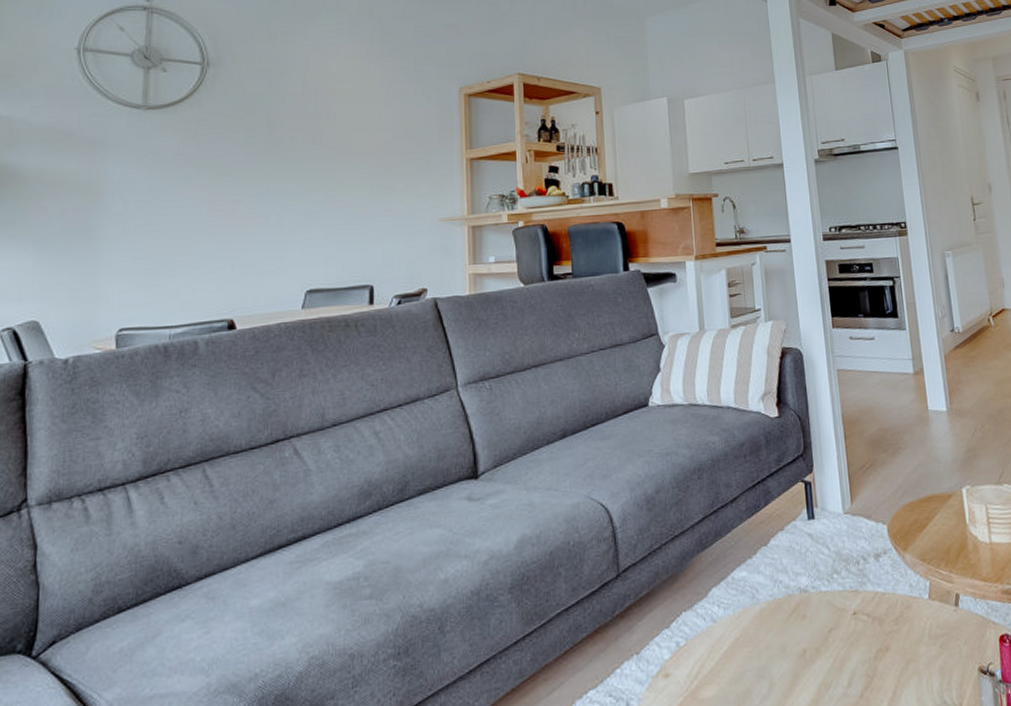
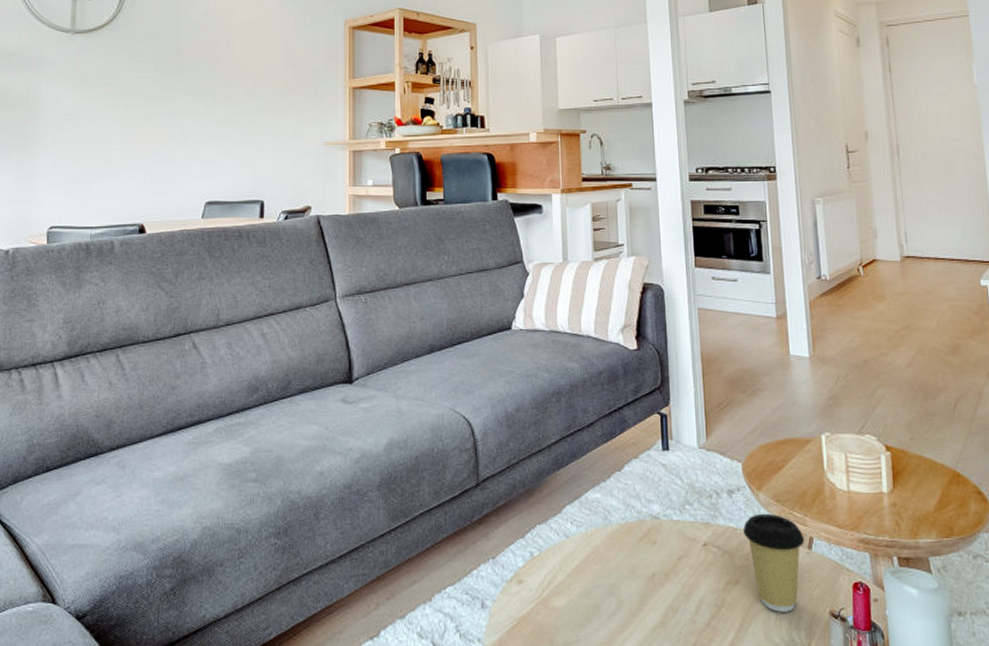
coffee cup: none [891,574,952,675] -> present [743,513,805,612]

